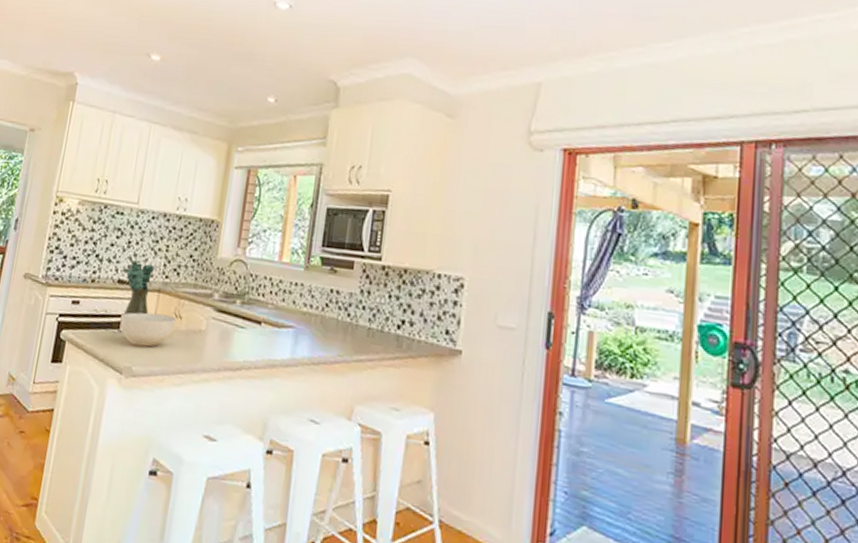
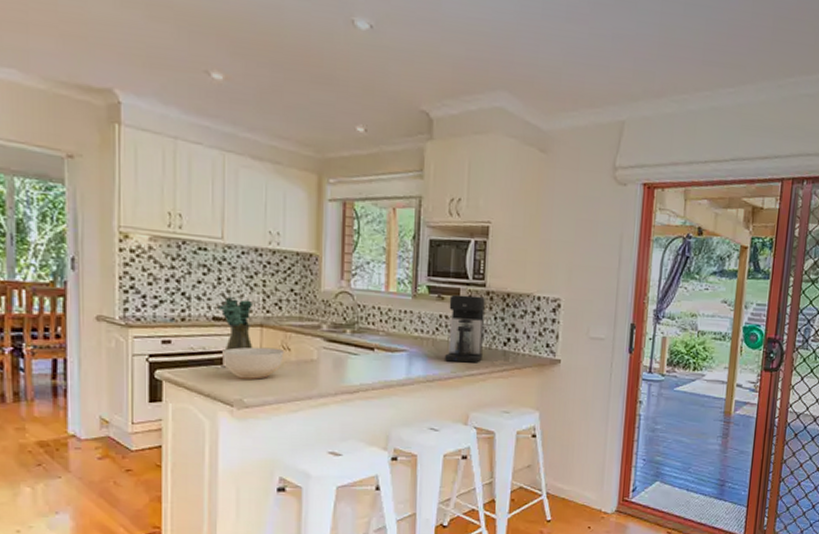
coffee maker: none [332,267,380,347] -> present [445,294,485,363]

